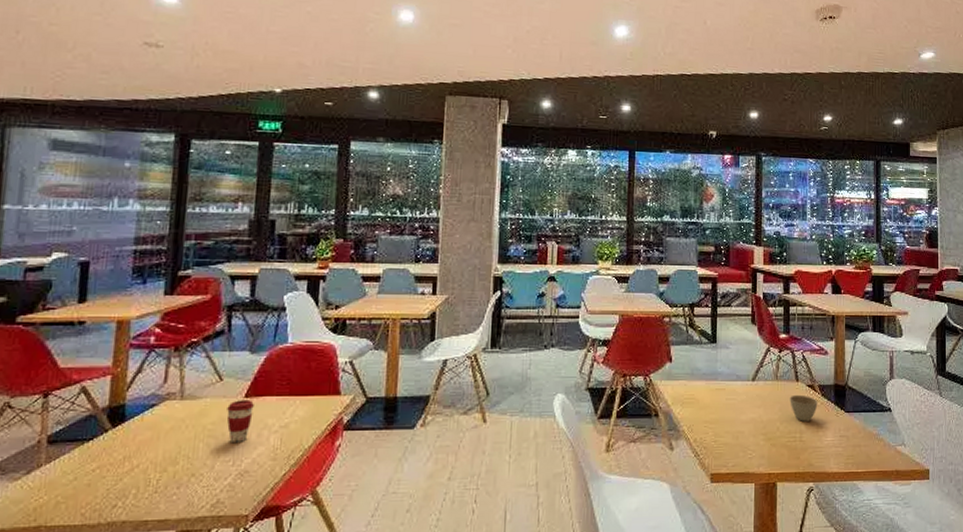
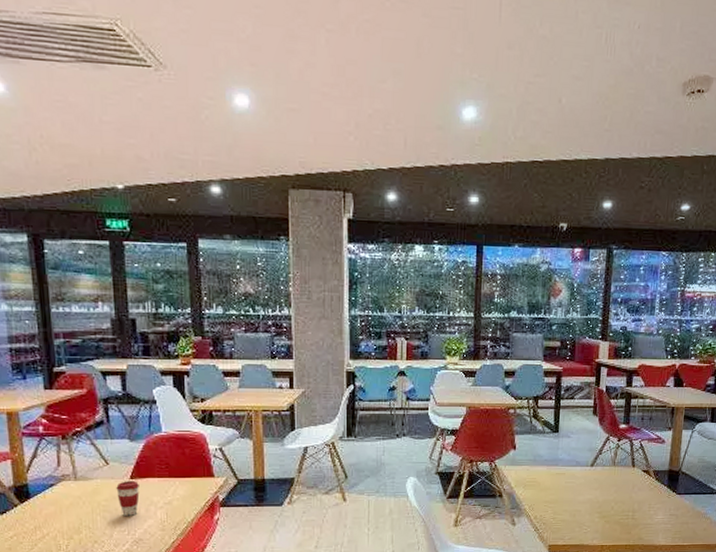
cup: present [790,394,818,421] -> none [625,479,652,502]

